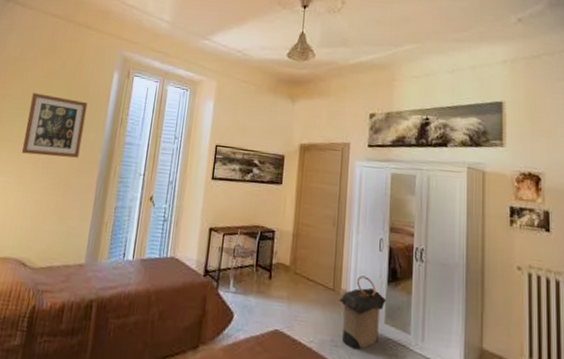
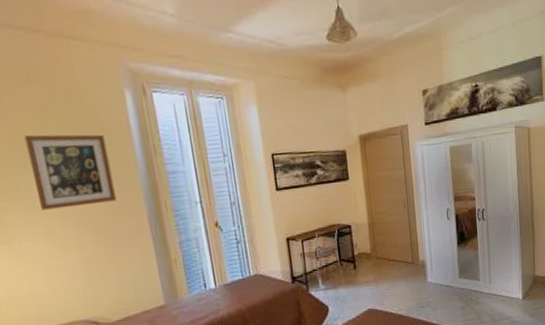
laundry hamper: present [338,275,387,350] -> none [418,244,459,305]

